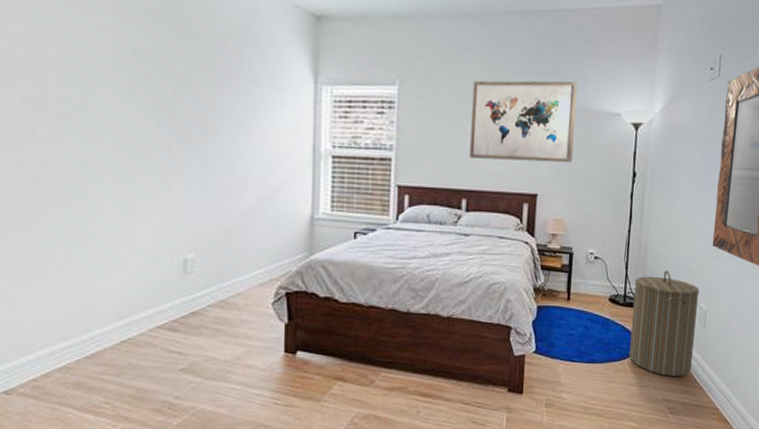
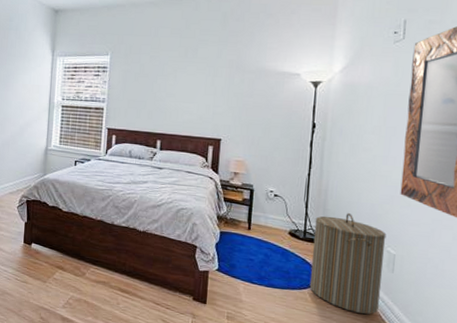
wall art: present [469,80,578,163] -> none [164,47,258,115]

